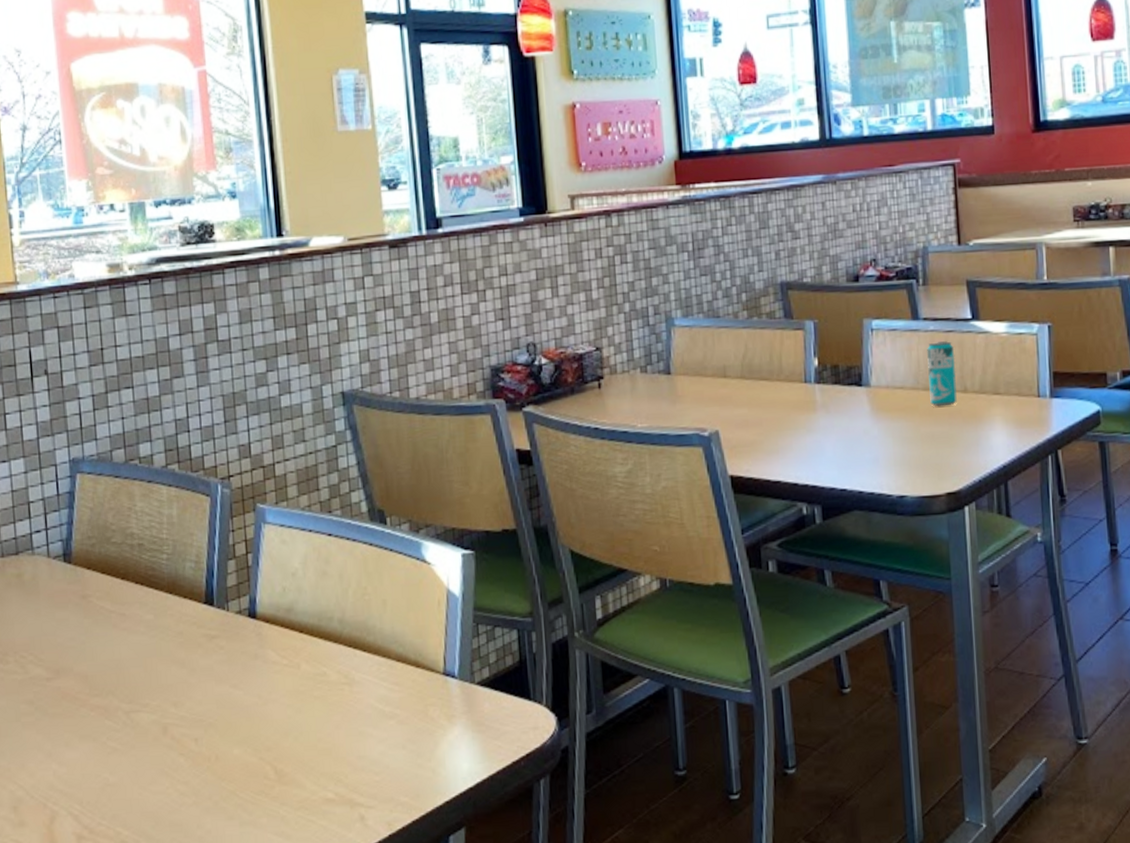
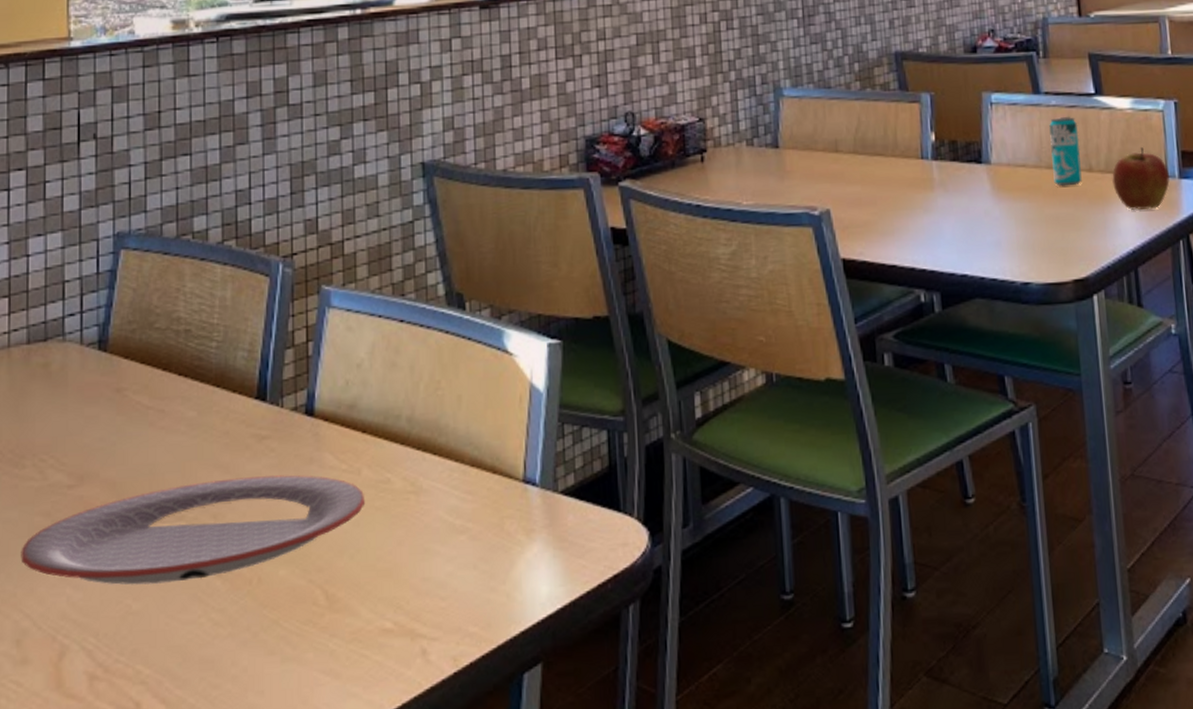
plate: none [11,669,306,762] -> present [21,475,366,585]
apple: none [985,369,1042,428] -> present [1112,147,1170,210]

